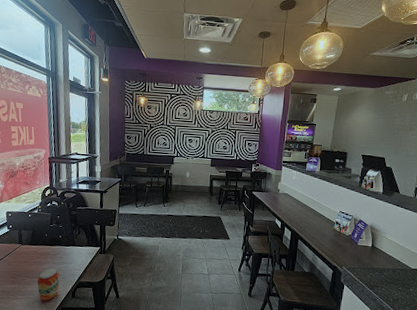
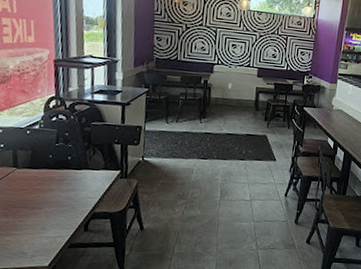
beverage can: present [37,268,60,302] -> none [37,197,69,237]

